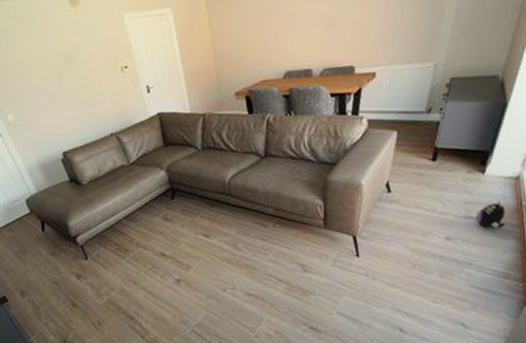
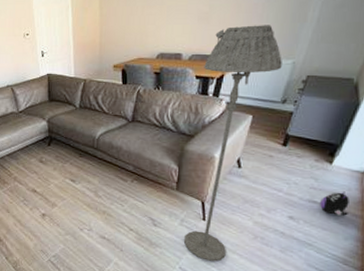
floor lamp: none [338,23,423,300] -> present [183,25,282,262]

